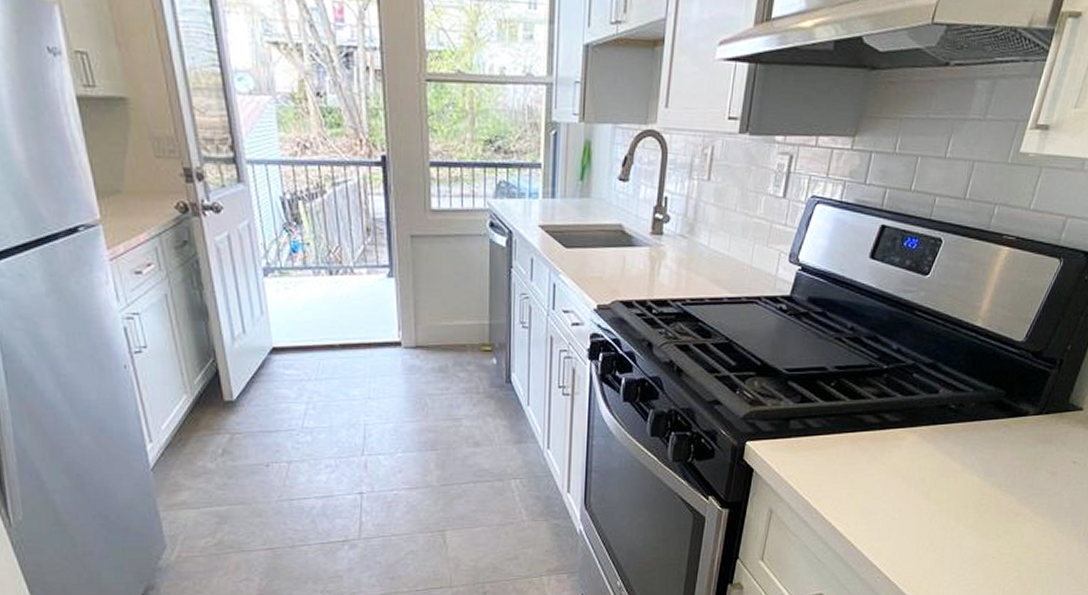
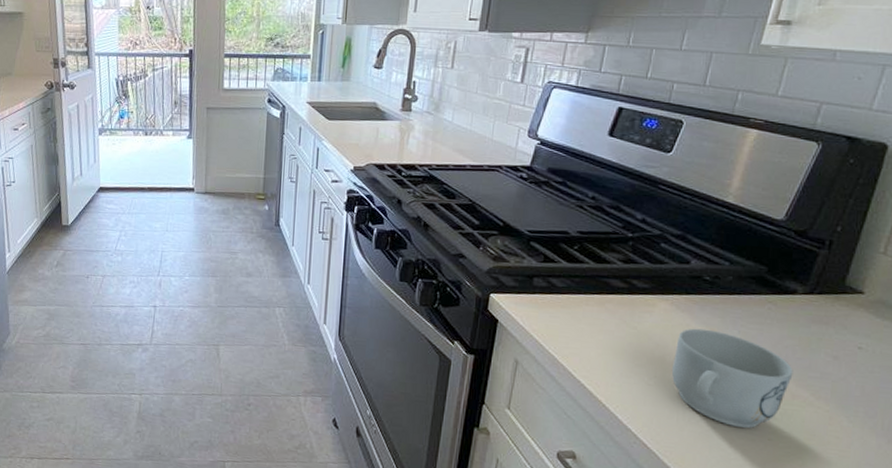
mug: none [915,458,1019,550] -> present [671,328,793,429]

